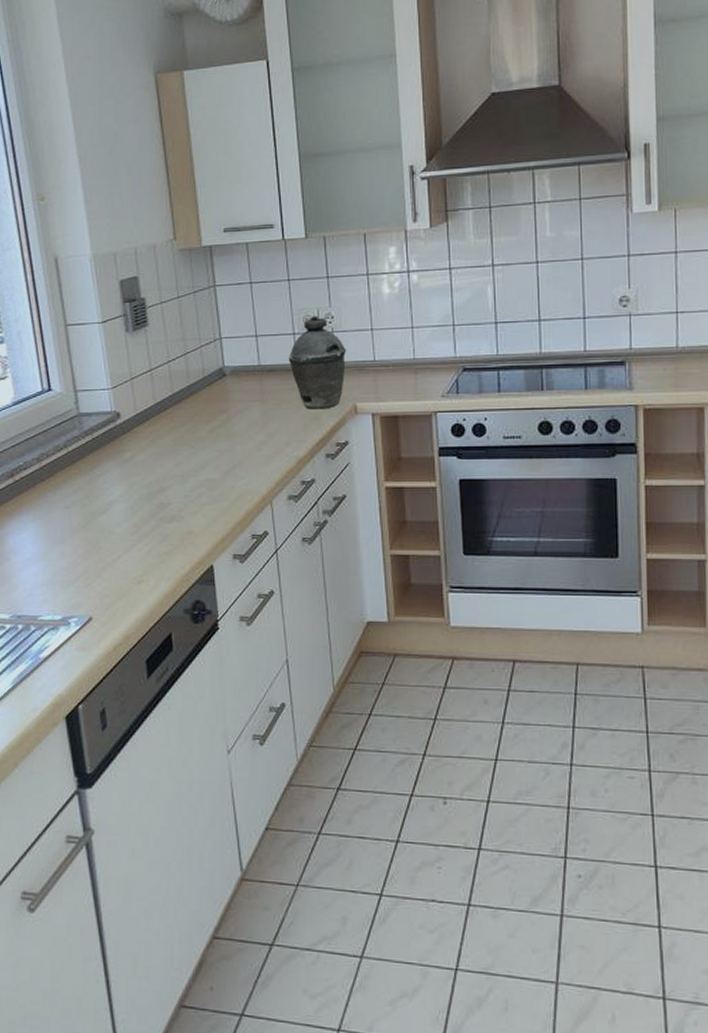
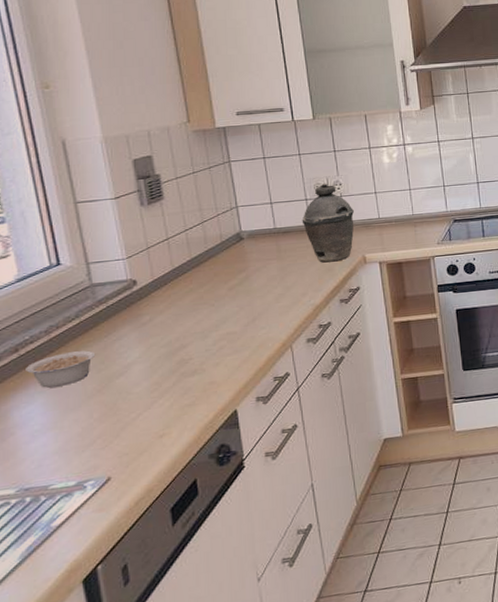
legume: none [20,483,81,517] -> present [26,350,96,388]

